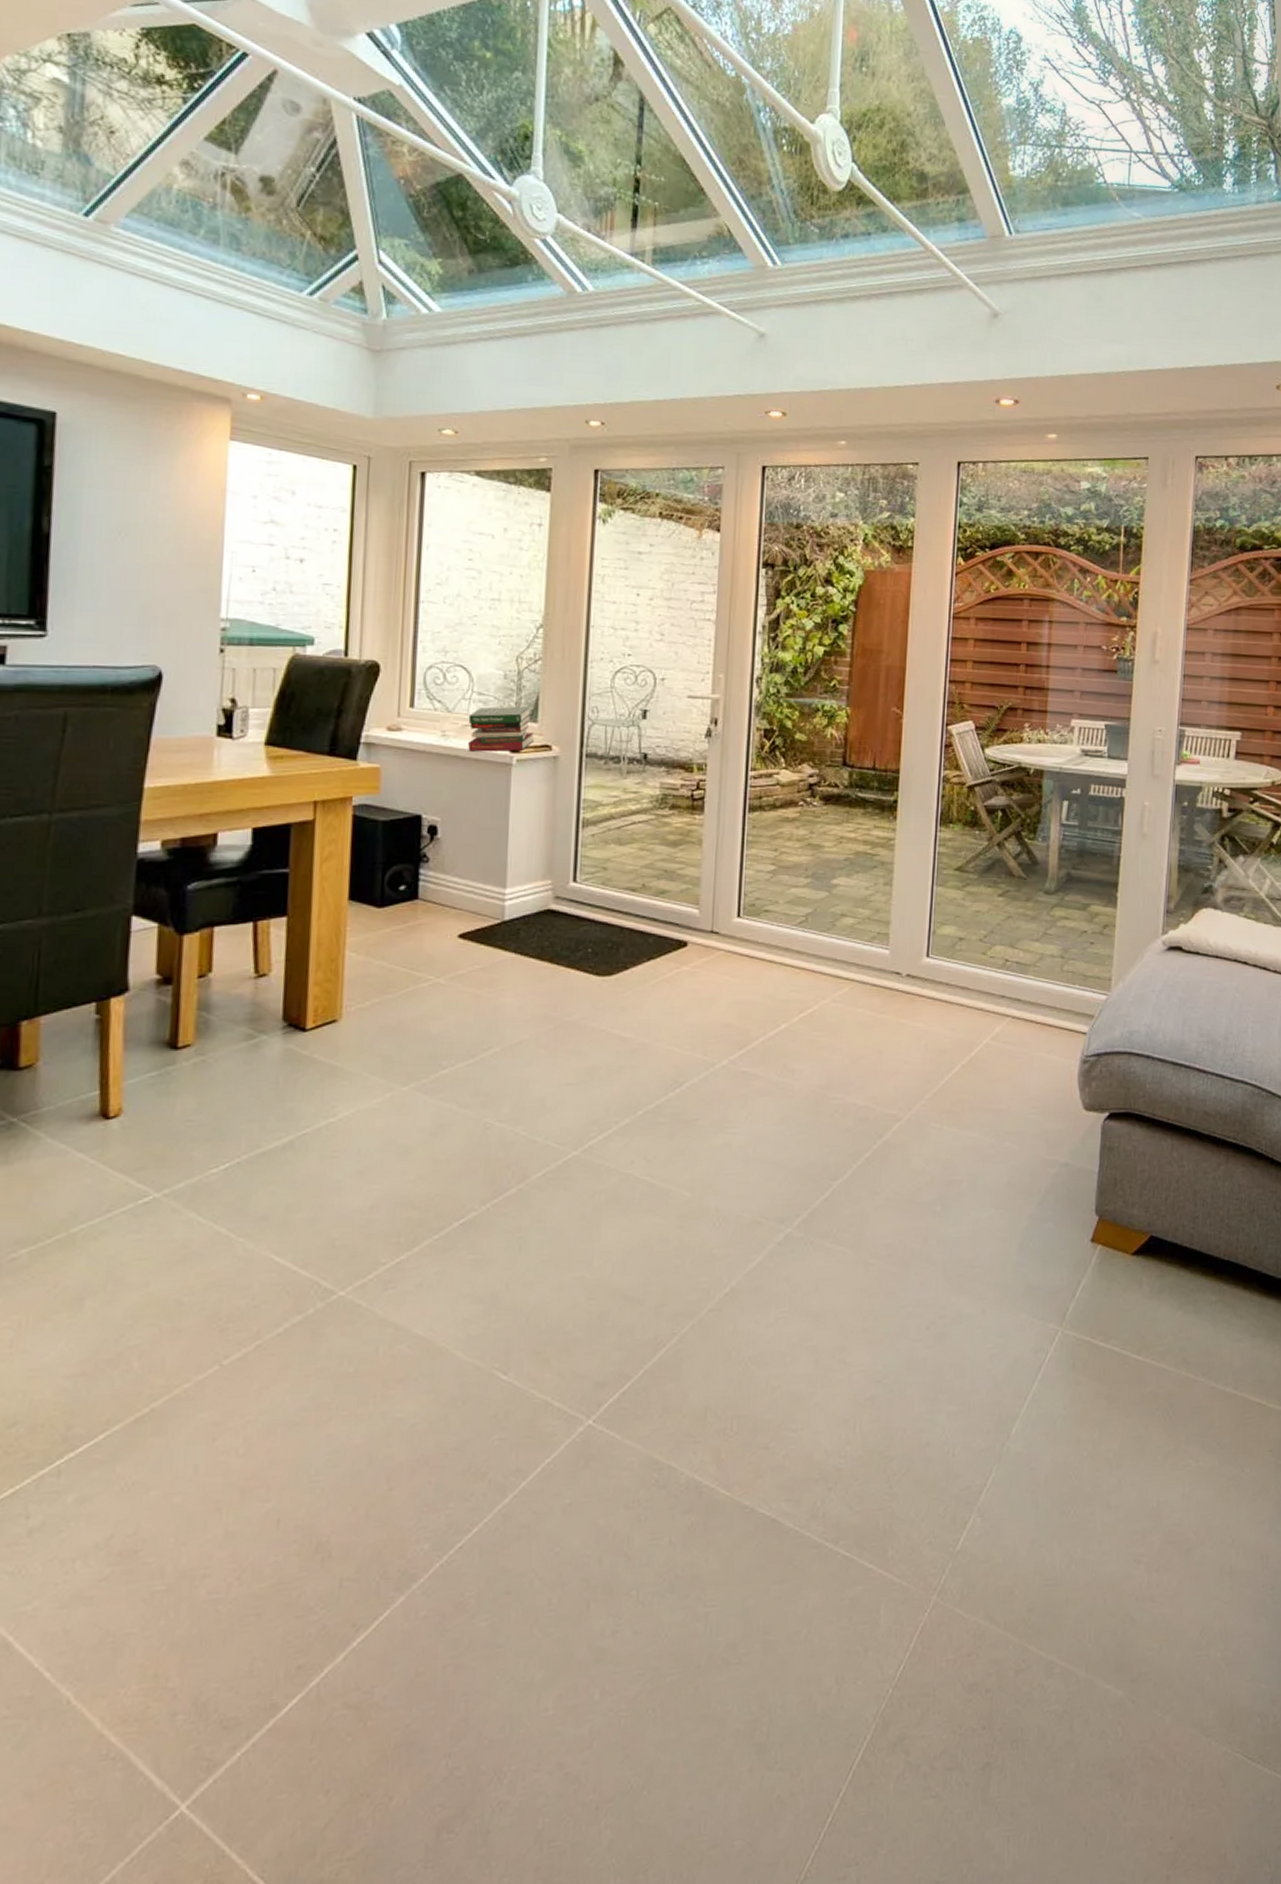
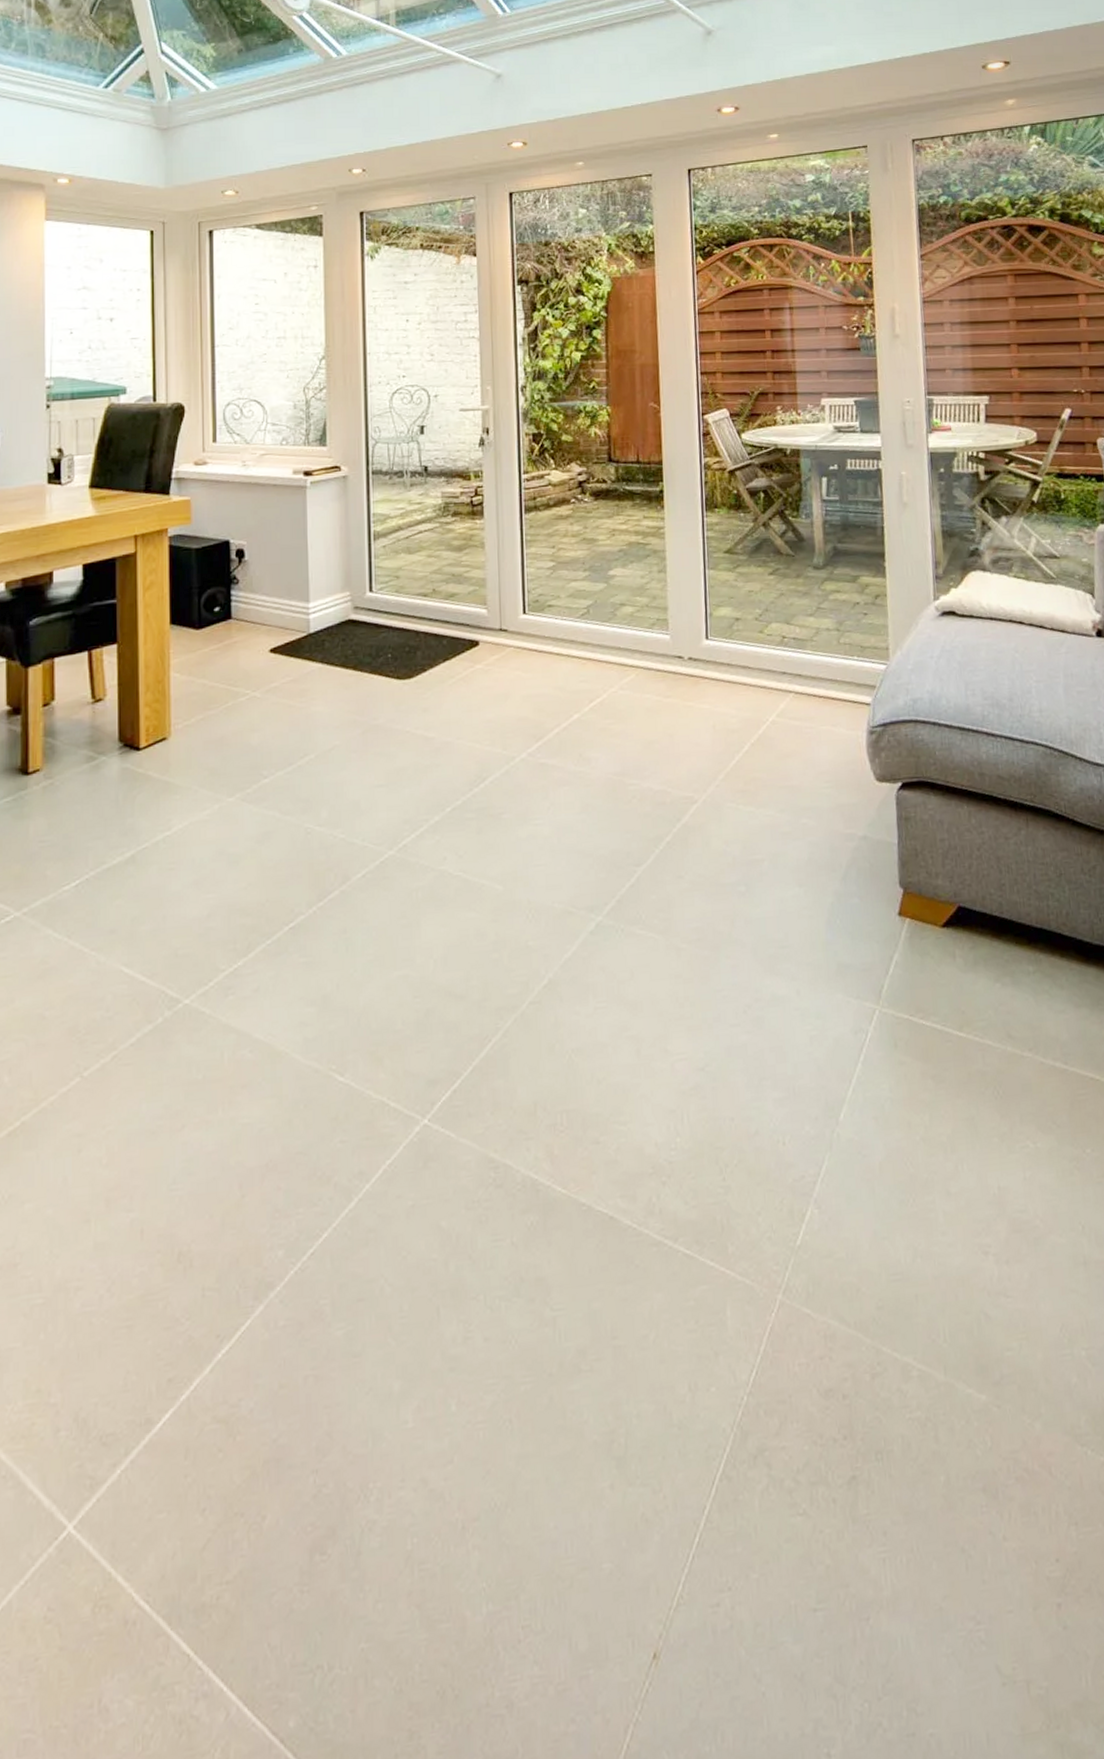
books: present [468,706,534,752] -> none [265,432,324,478]

